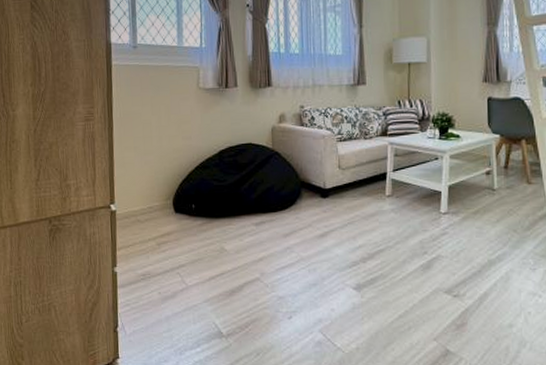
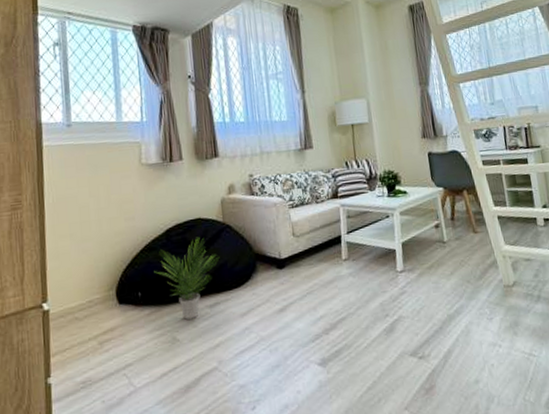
potted plant: none [206,160,267,233] -> present [154,236,220,320]

